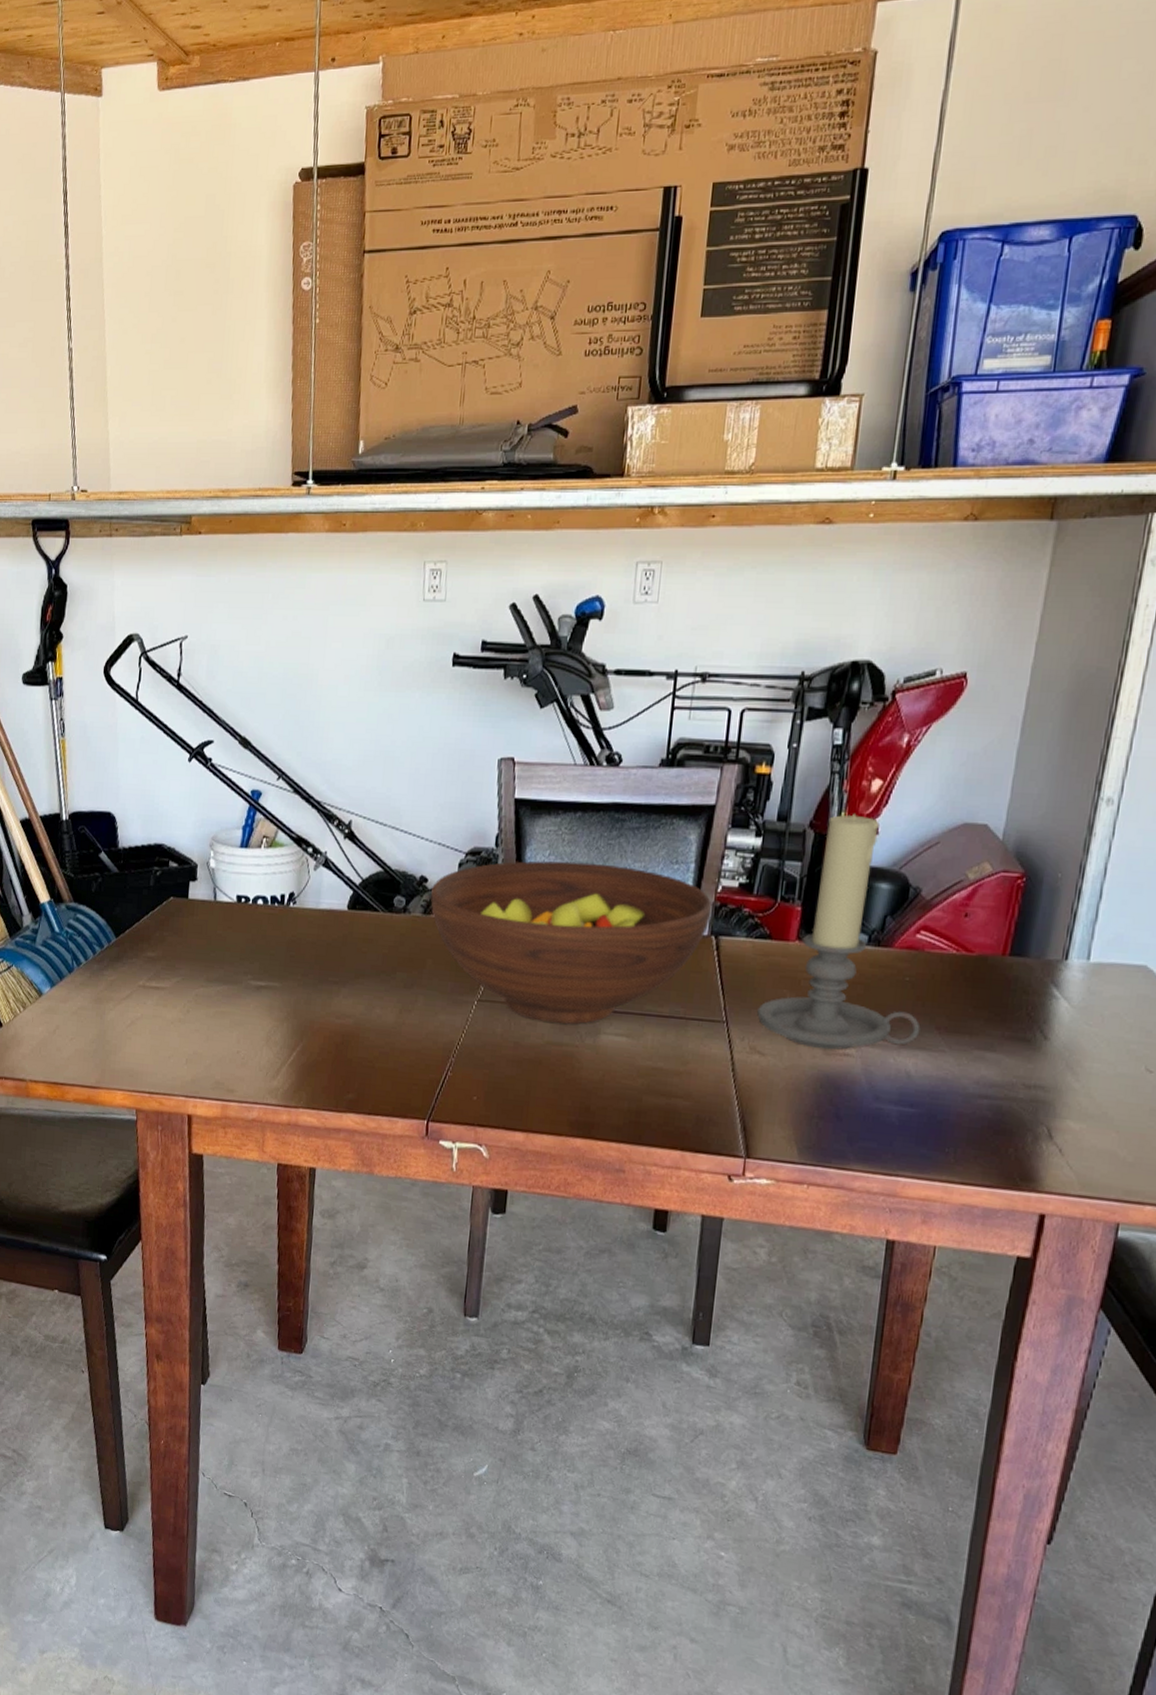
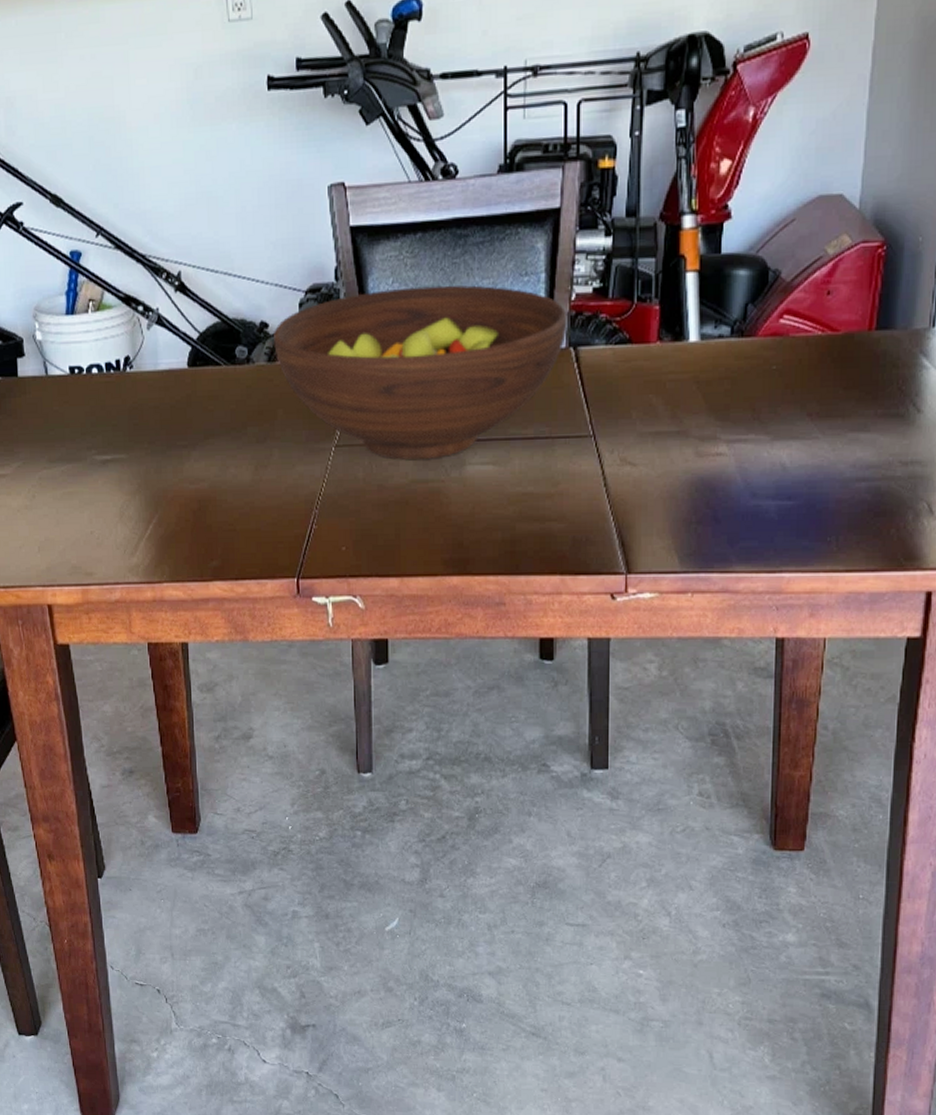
candle holder: present [757,813,921,1050] -> none [624,199,792,452]

